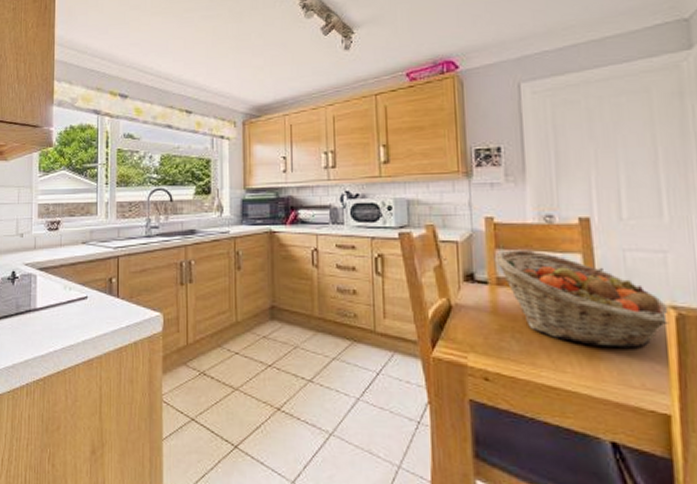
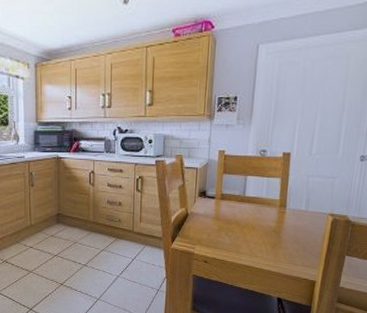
fruit basket: present [494,250,671,348] -> none [221,175,330,241]

